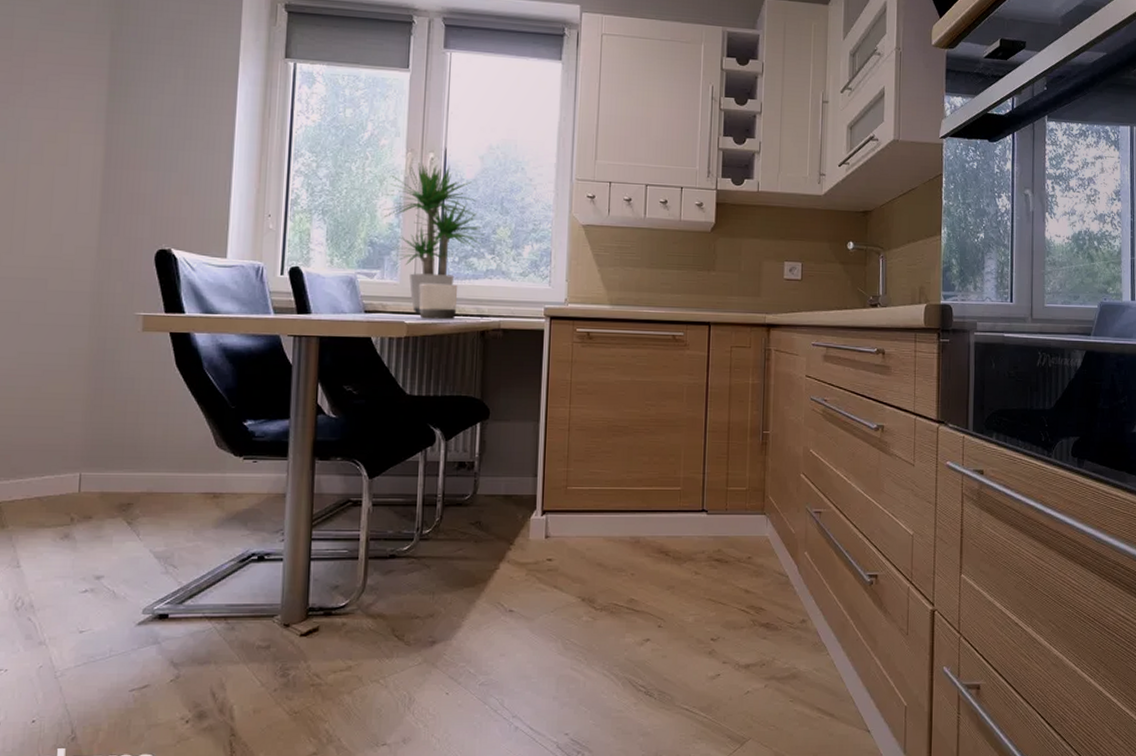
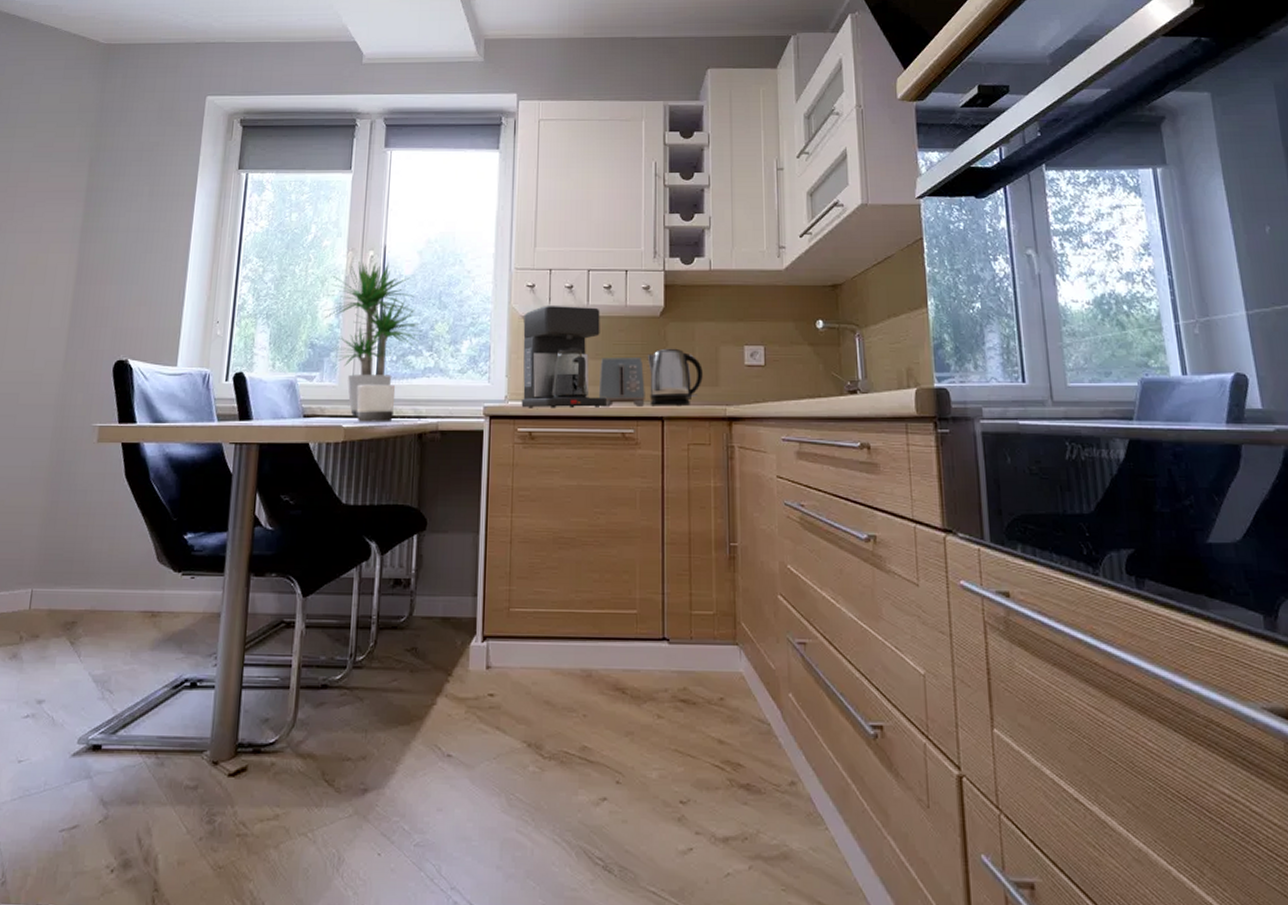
coffee maker: none [580,216,661,312] -> present [521,306,608,409]
toaster: none [652,267,695,314] -> present [598,357,645,408]
kettle: none [697,261,747,314] -> present [647,348,703,407]

